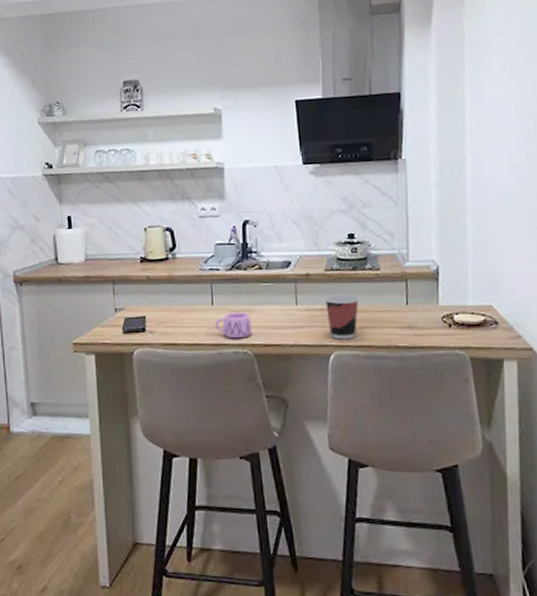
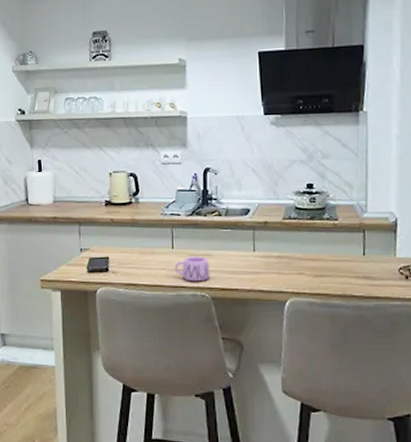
cup: present [324,295,360,340] -> none [281,243,317,287]

